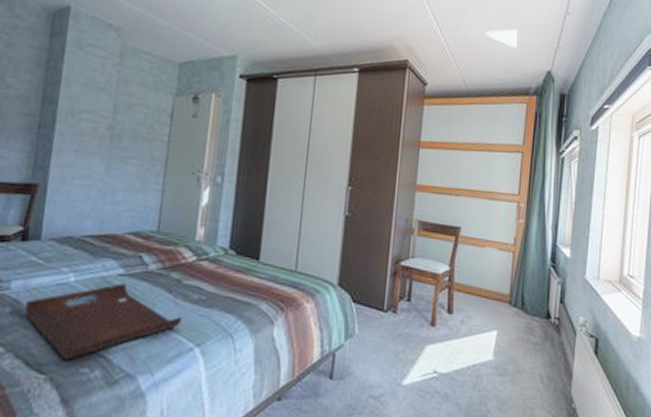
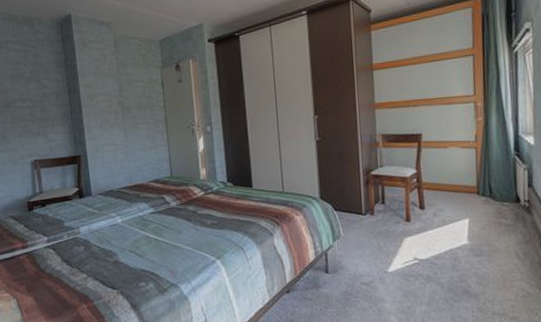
serving tray: present [25,283,183,360] -> none [93,219,204,278]

